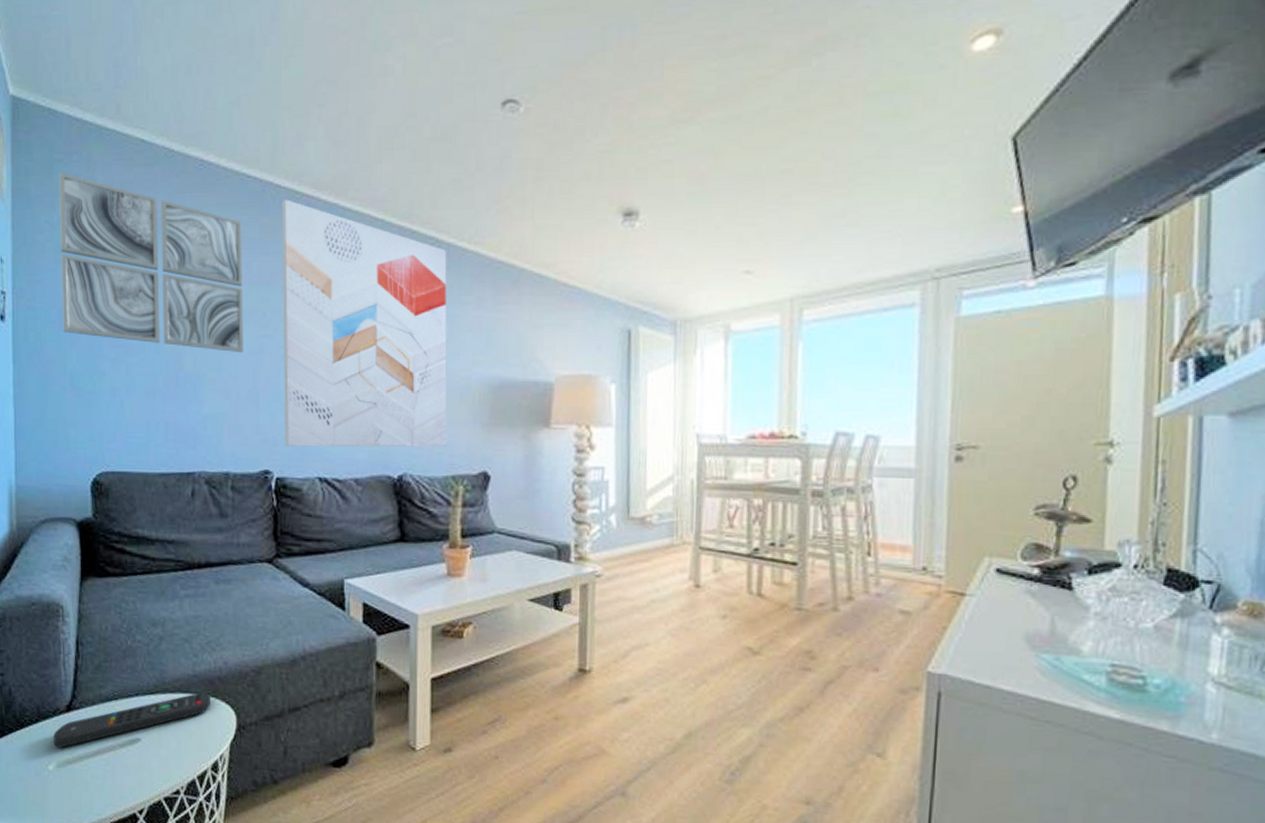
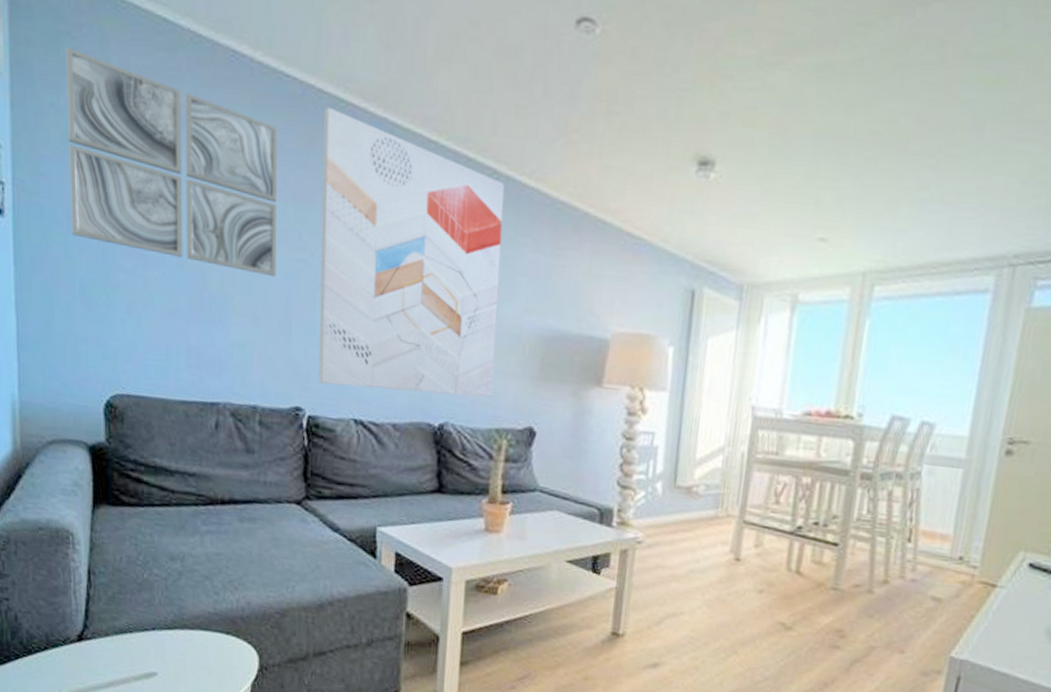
remote control: present [54,692,210,748] -> none [64,630,232,677]

